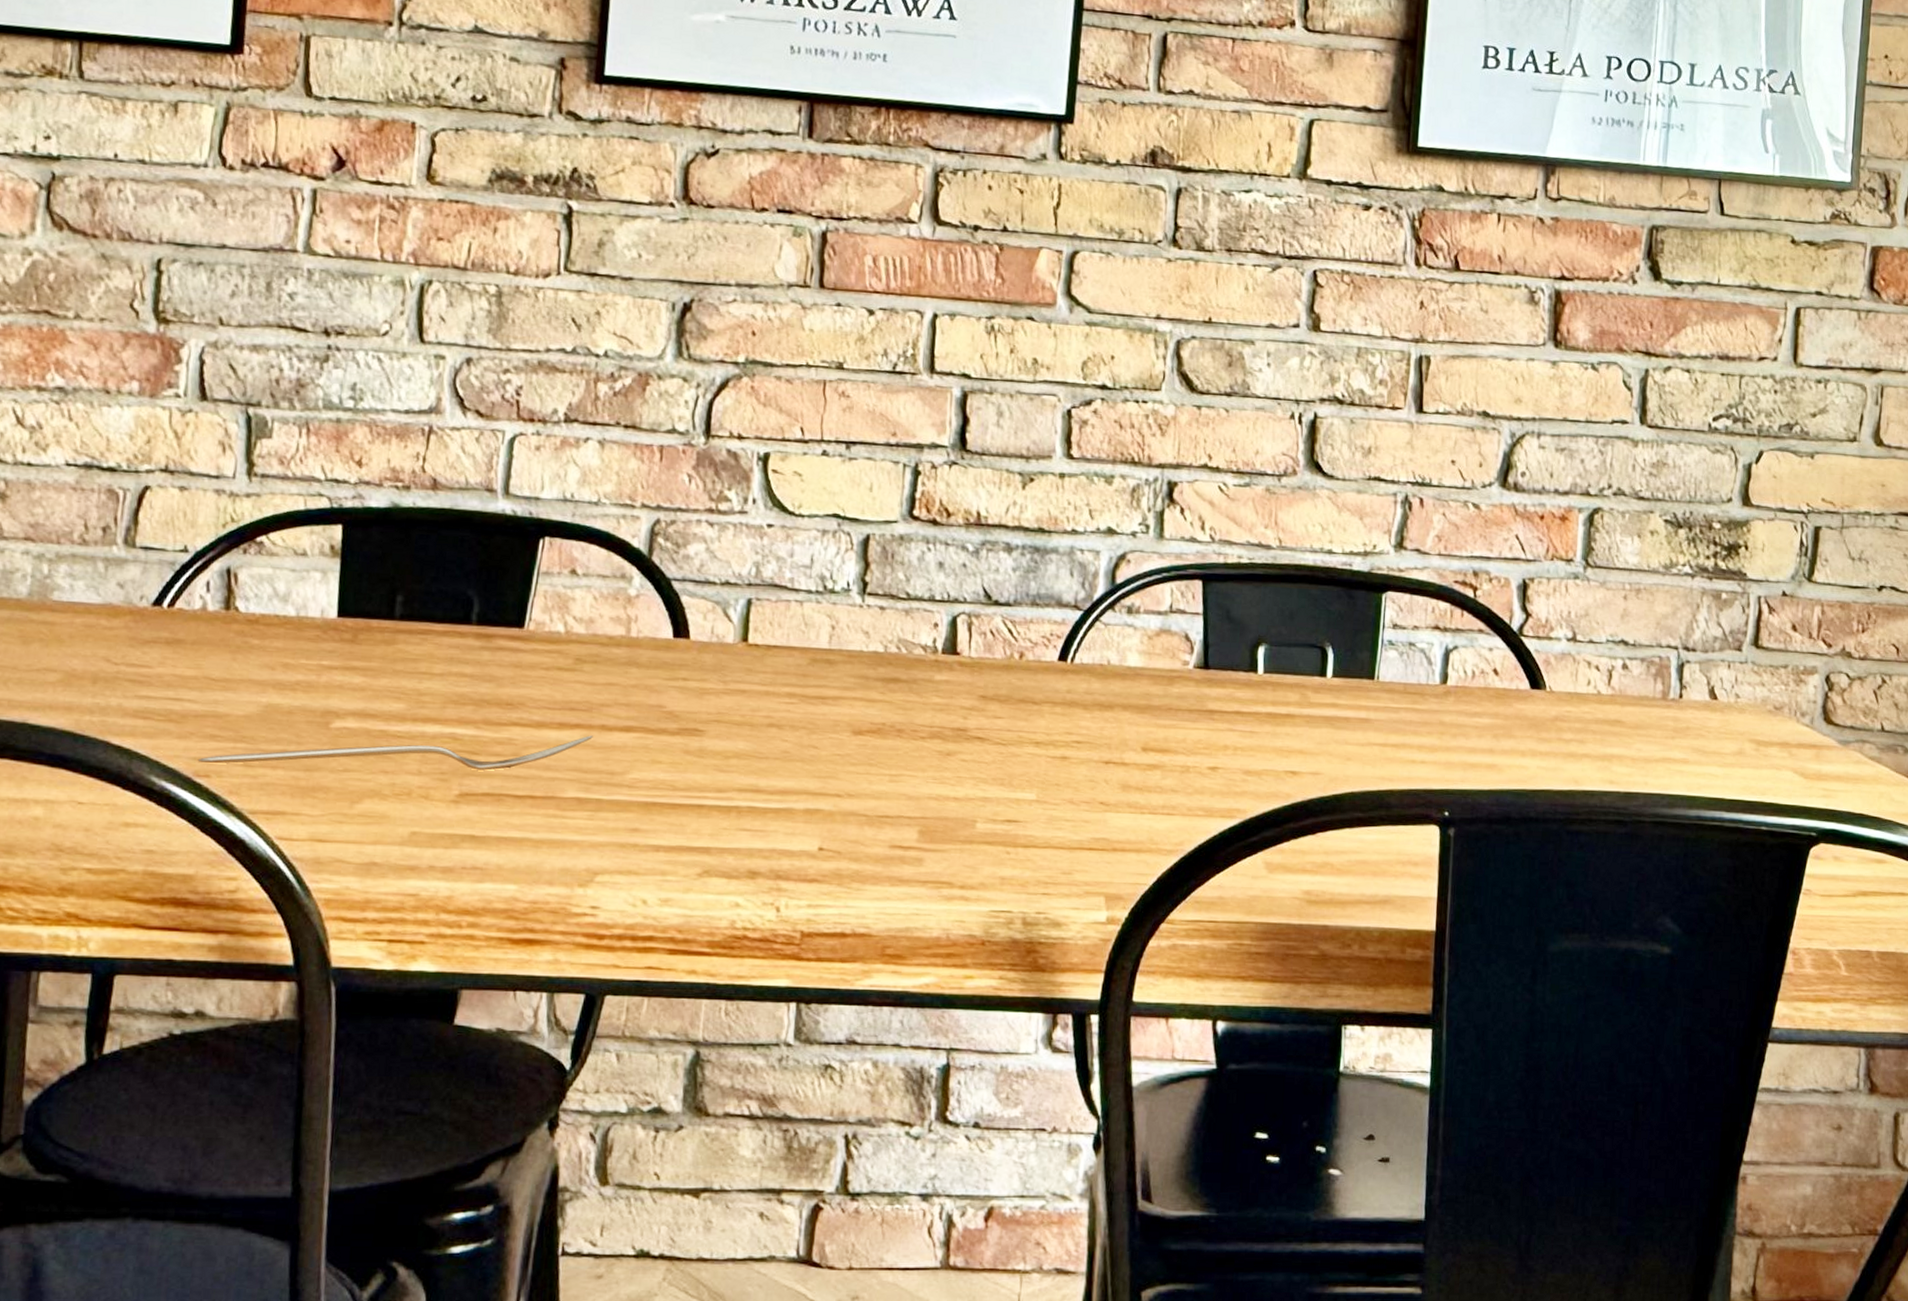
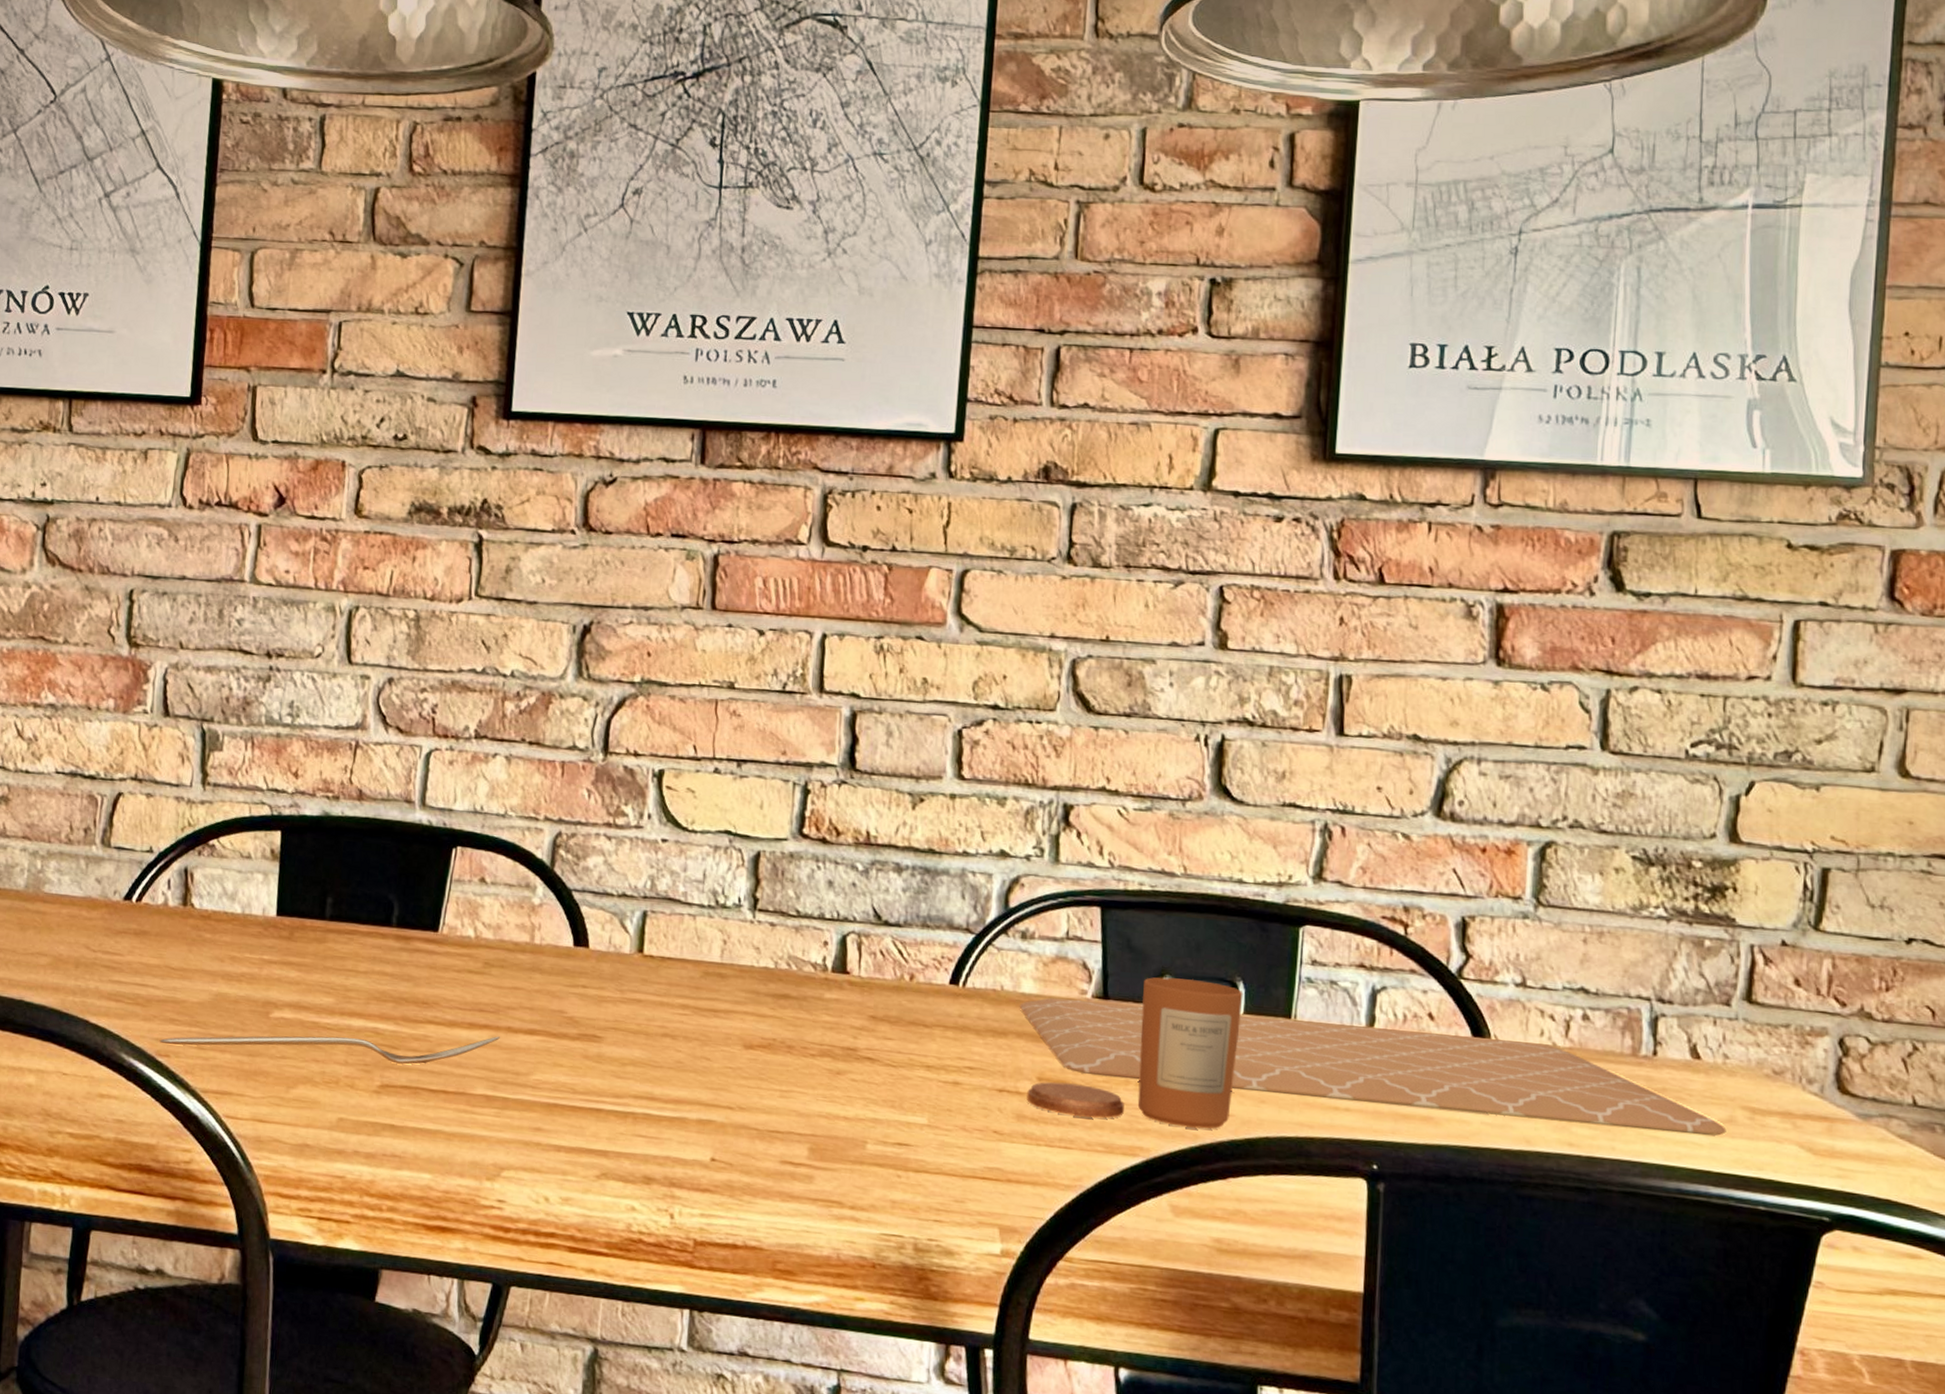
placemat: none [1125,670,1737,767] -> present [1019,997,1727,1136]
candle: none [1132,645,1332,788] -> present [1027,977,1244,1129]

